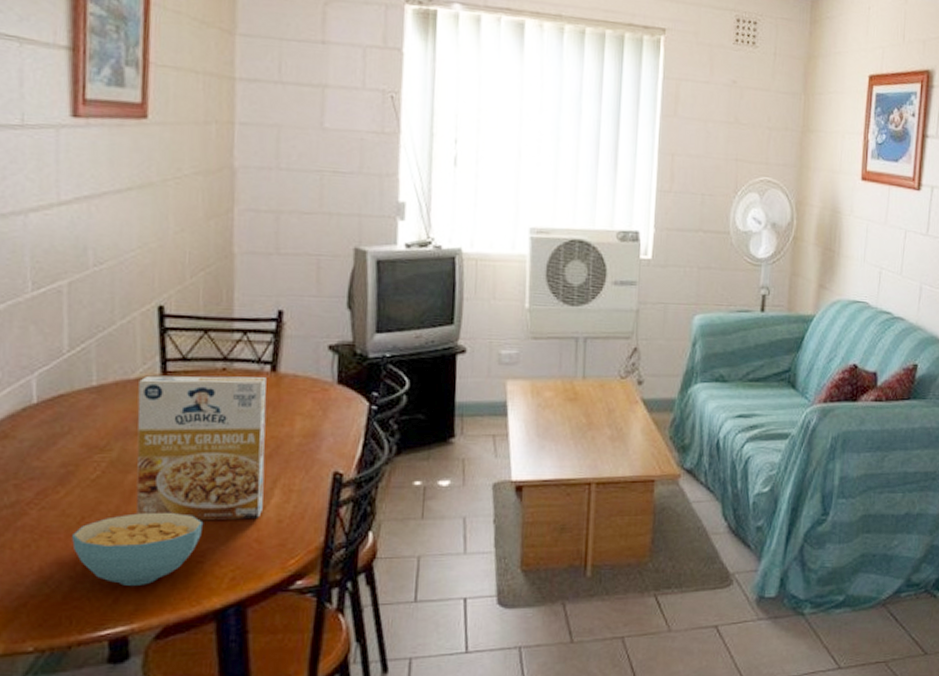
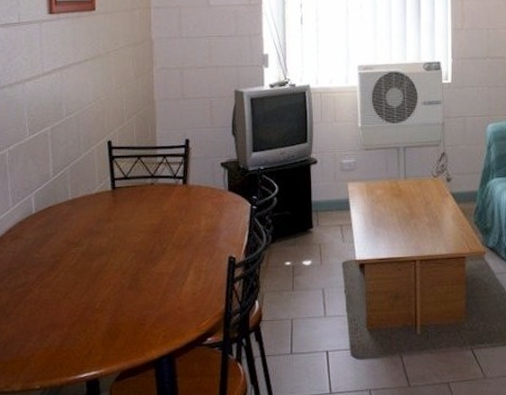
cereal bowl: present [72,512,204,586] -> none [61,288,144,342]
cereal box: present [136,375,267,521] -> none [98,189,182,295]

